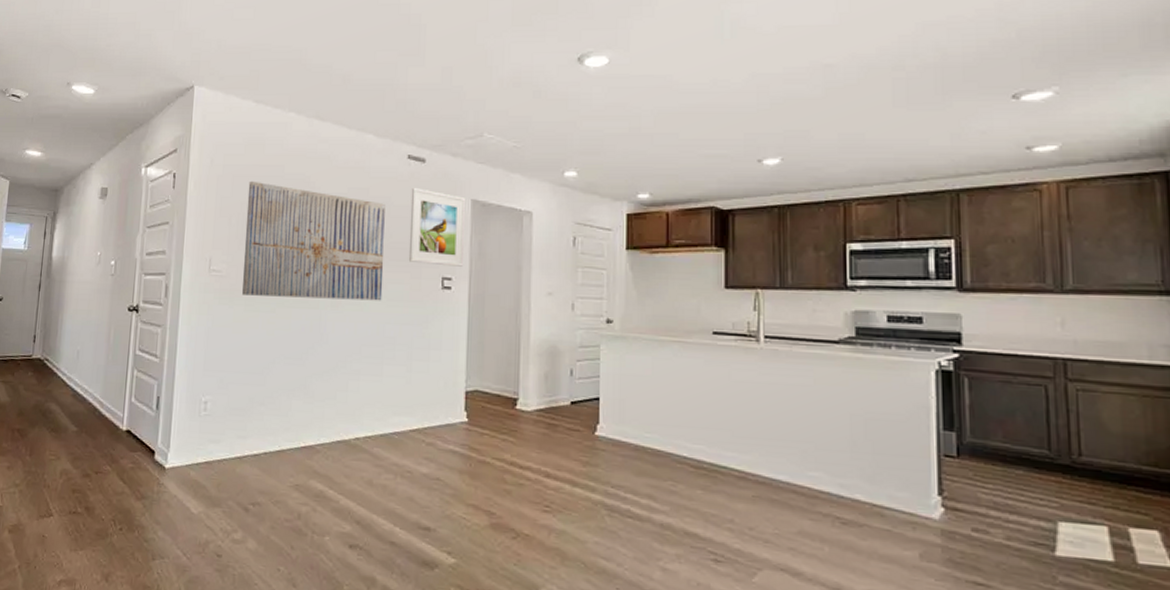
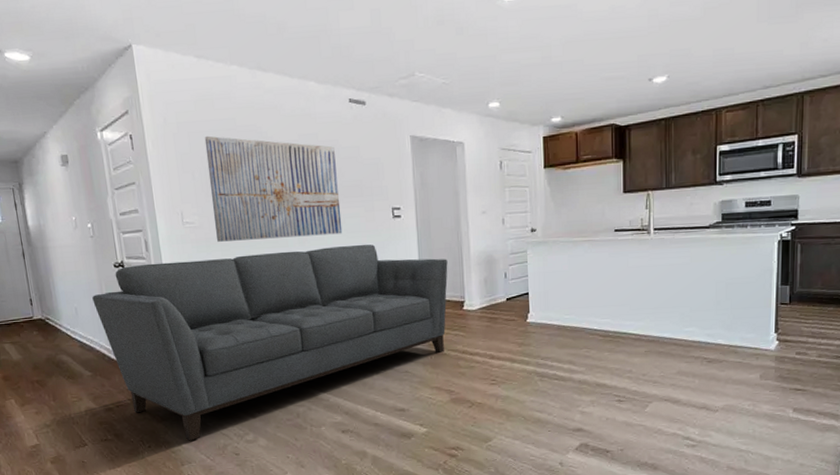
sofa: none [97,310,502,530] -> present [92,244,448,441]
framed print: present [408,187,465,267] -> none [356,128,409,198]

